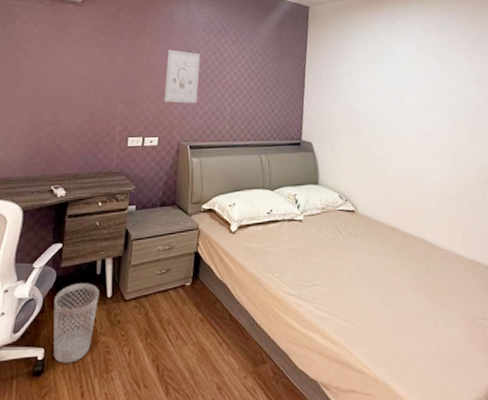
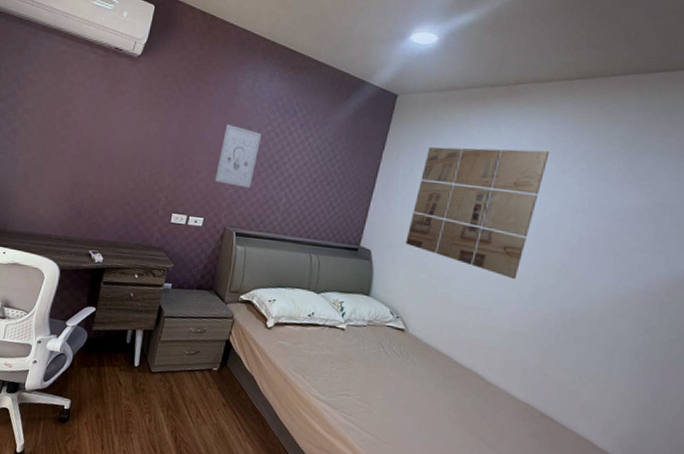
wastebasket: present [53,283,99,363] -> none [79,347,127,418]
wall art: none [339,36,438,149] -> present [405,147,550,280]

